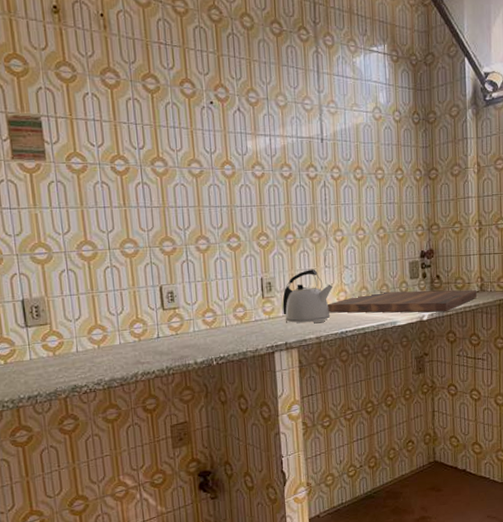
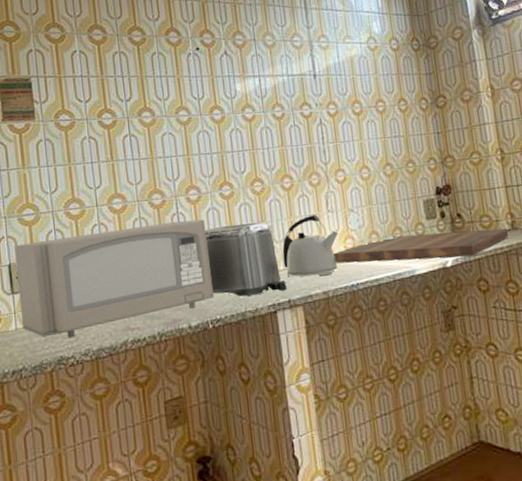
microwave: none [27,267,219,369] -> present [14,219,215,338]
toaster: none [212,272,285,339] -> present [205,221,287,297]

